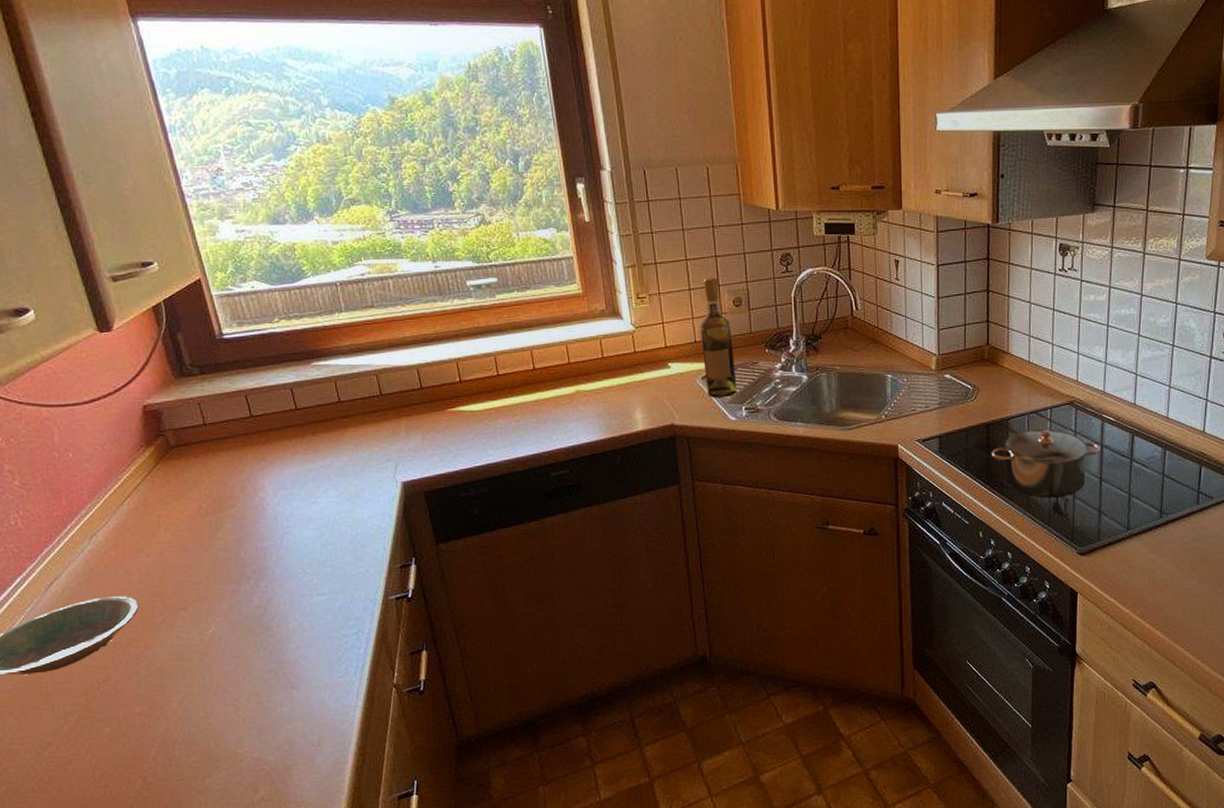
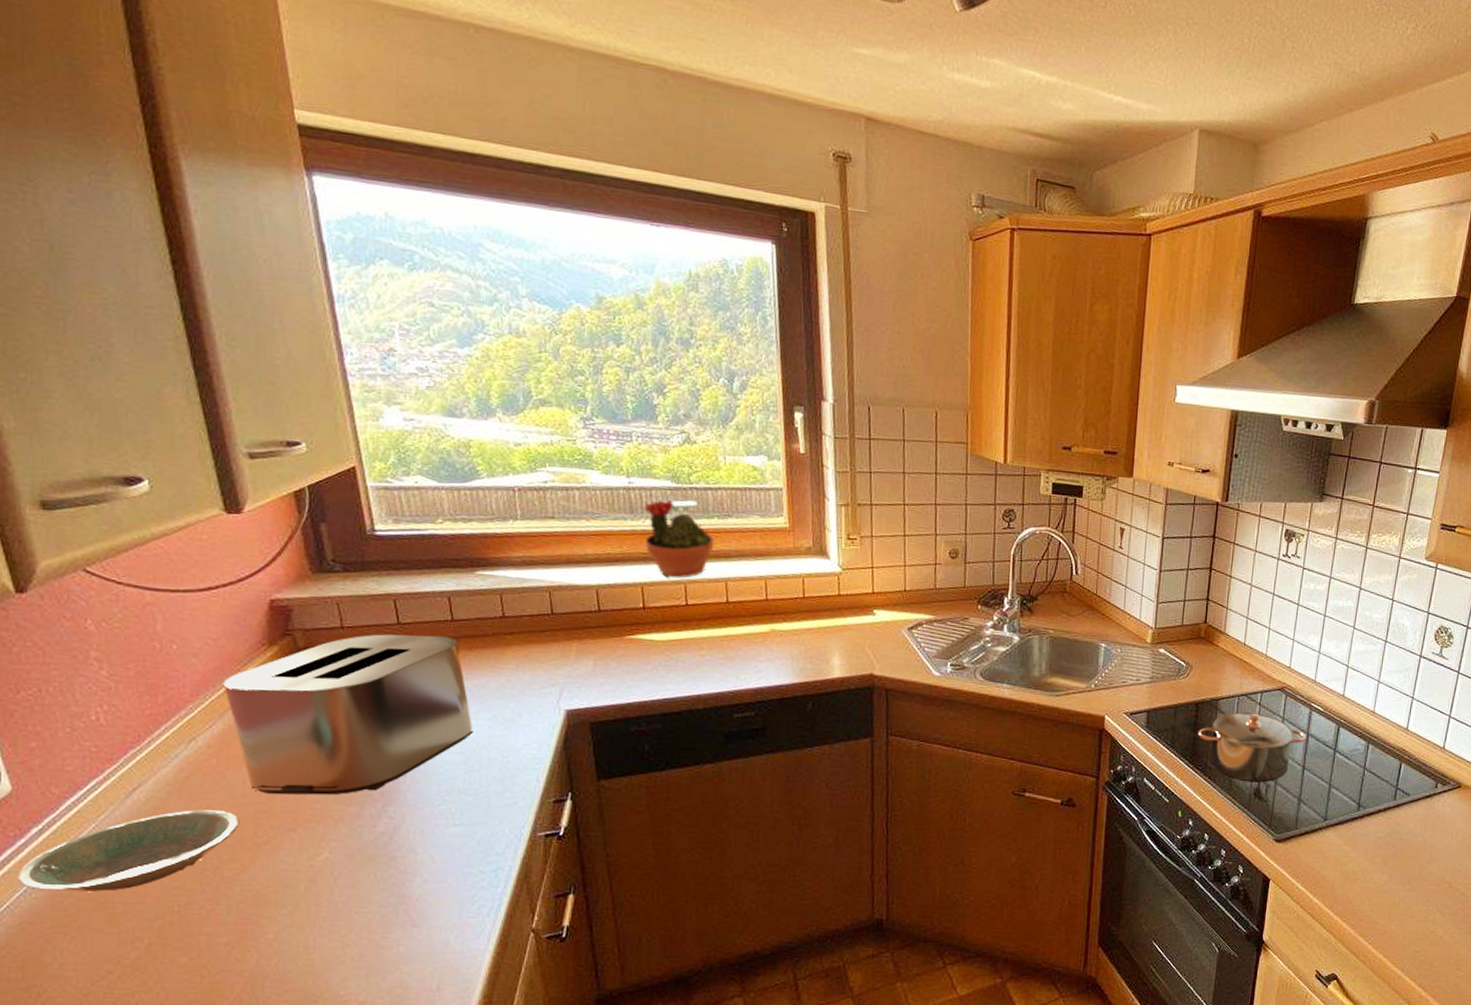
toaster: none [113,424,325,579] -> present [223,634,474,795]
potted cactus: none [451,278,517,351] -> present [644,499,715,578]
bottle: present [700,277,737,398] -> none [911,525,945,652]

